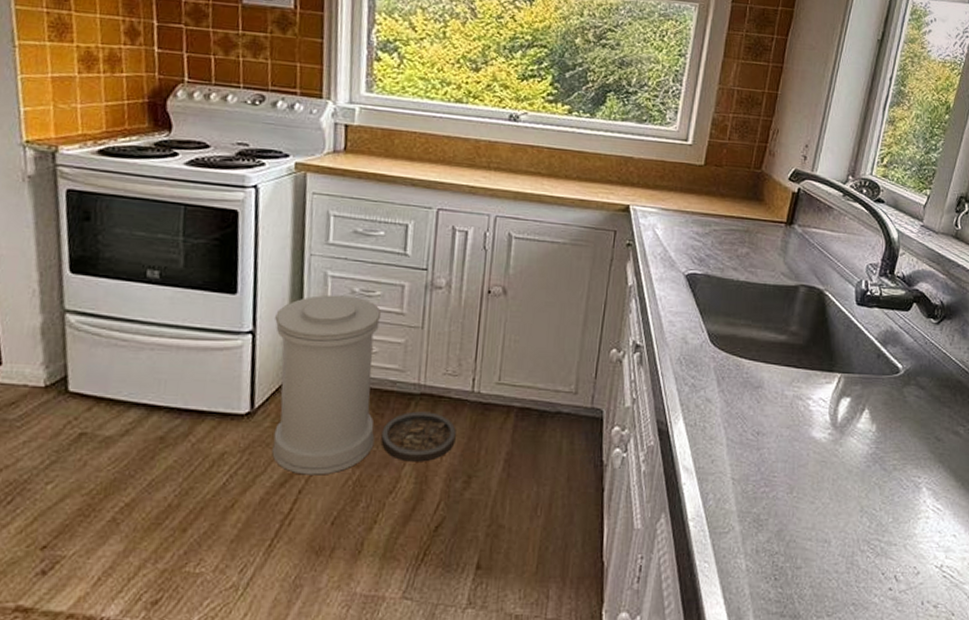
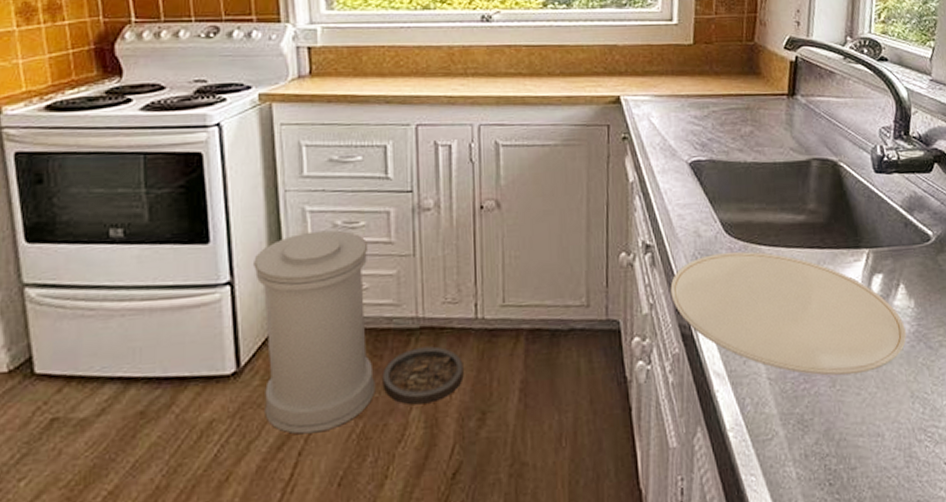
plate: none [653,360,864,485] -> present [670,251,907,376]

